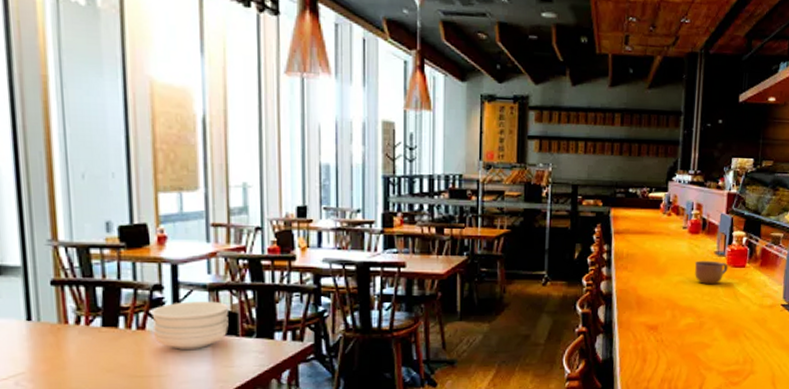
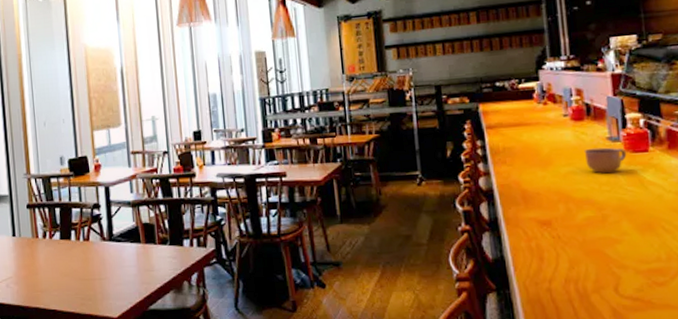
bowl: present [151,301,229,350] -> none [93,215,148,257]

